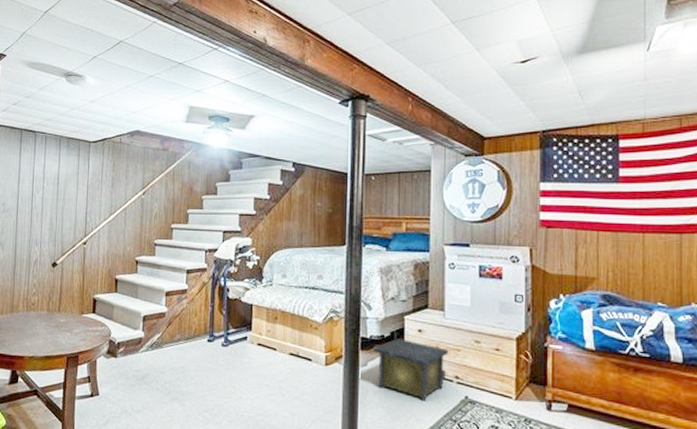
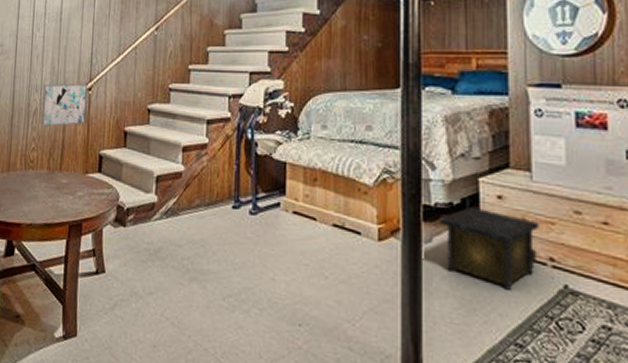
wall art: none [41,238,83,275] -> present [41,83,88,127]

